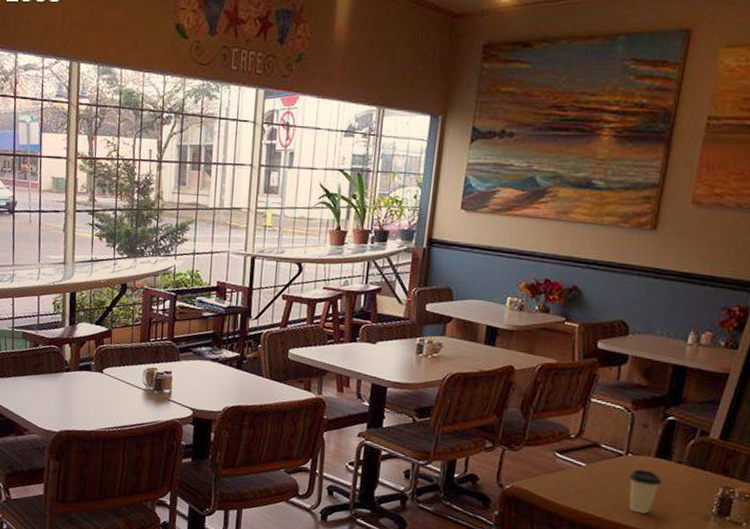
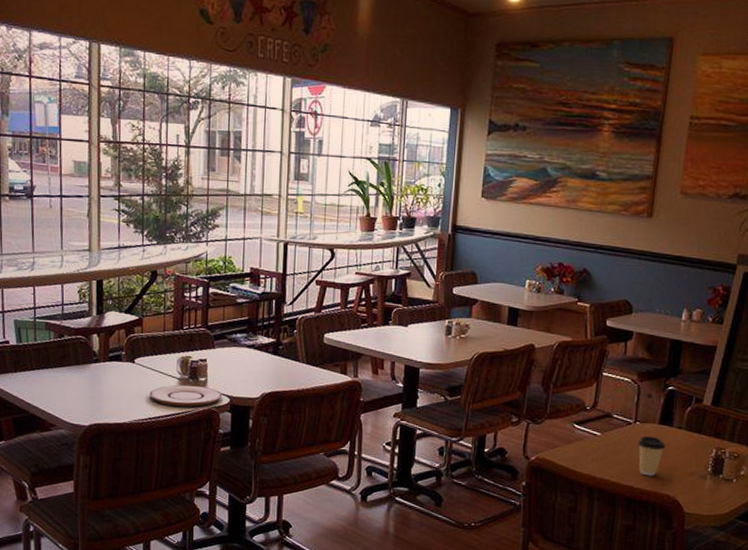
plate: none [116,396,186,418] -> present [149,385,223,407]

